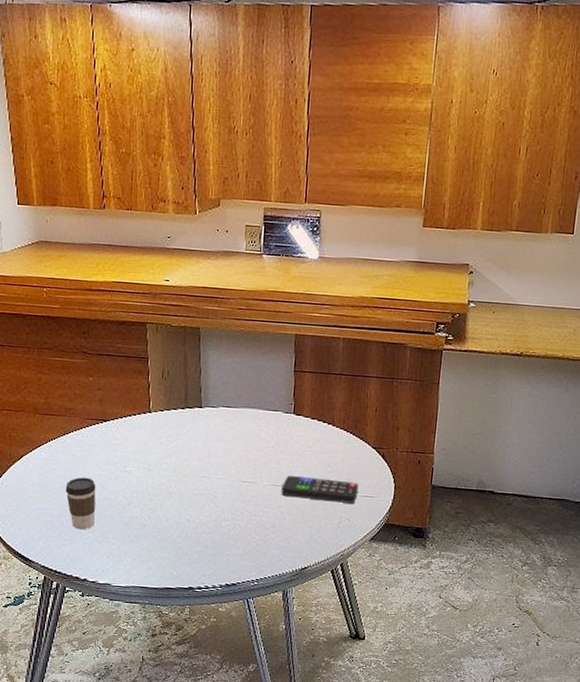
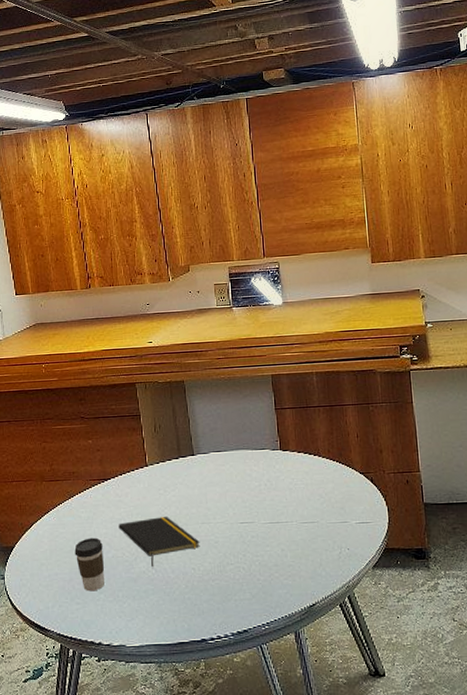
notepad: none [114,465,198,514] -> present [118,516,200,568]
remote control: present [281,475,359,504] -> none [278,510,353,533]

